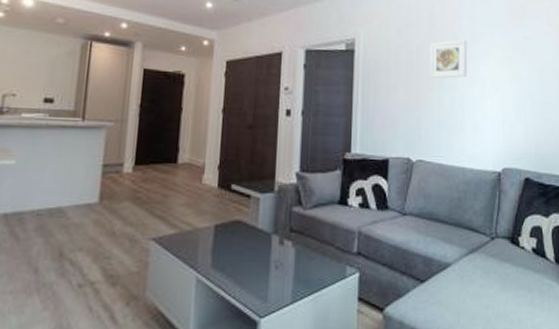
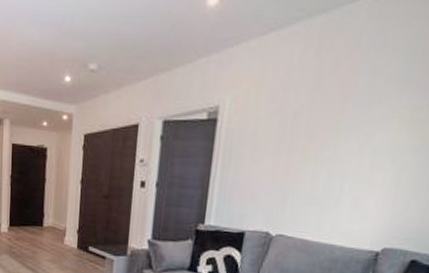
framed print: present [430,39,467,79] -> none [305,101,363,148]

